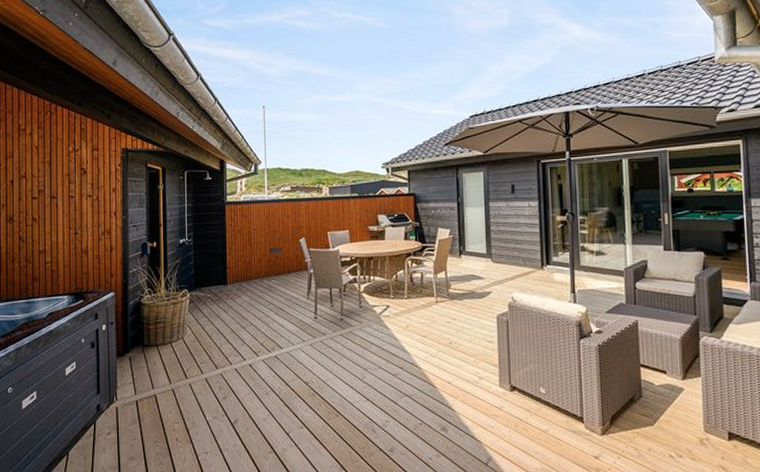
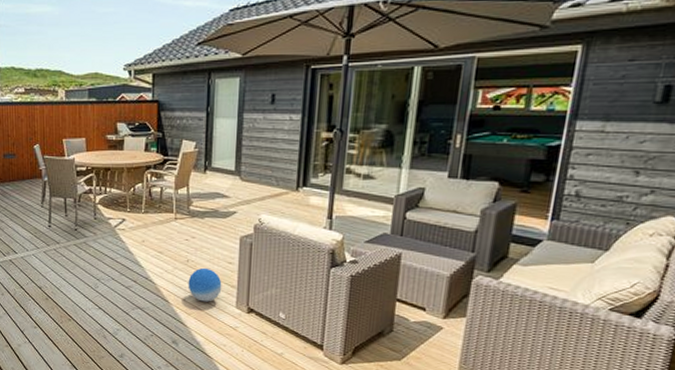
ball: none [452,348,485,383] -> present [188,267,222,302]

